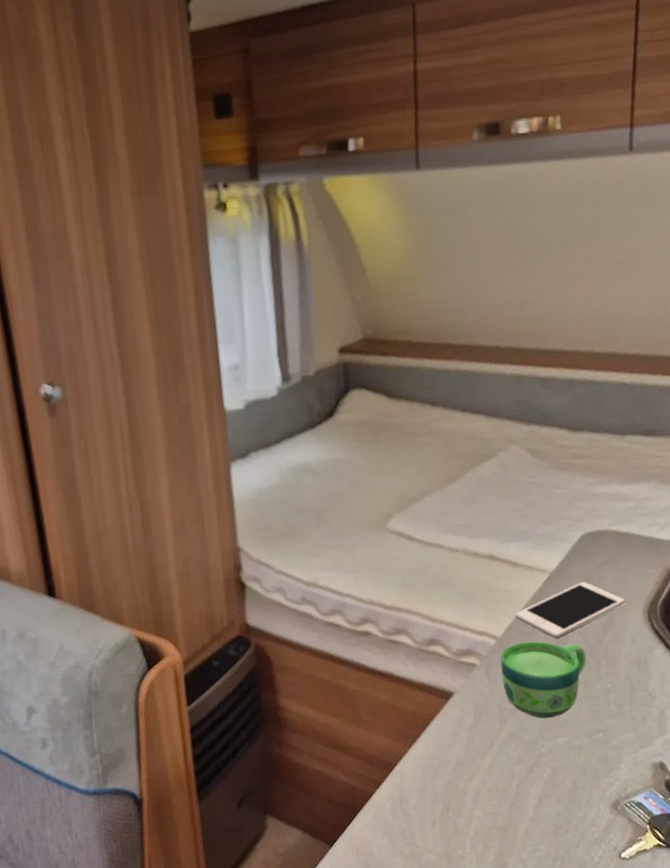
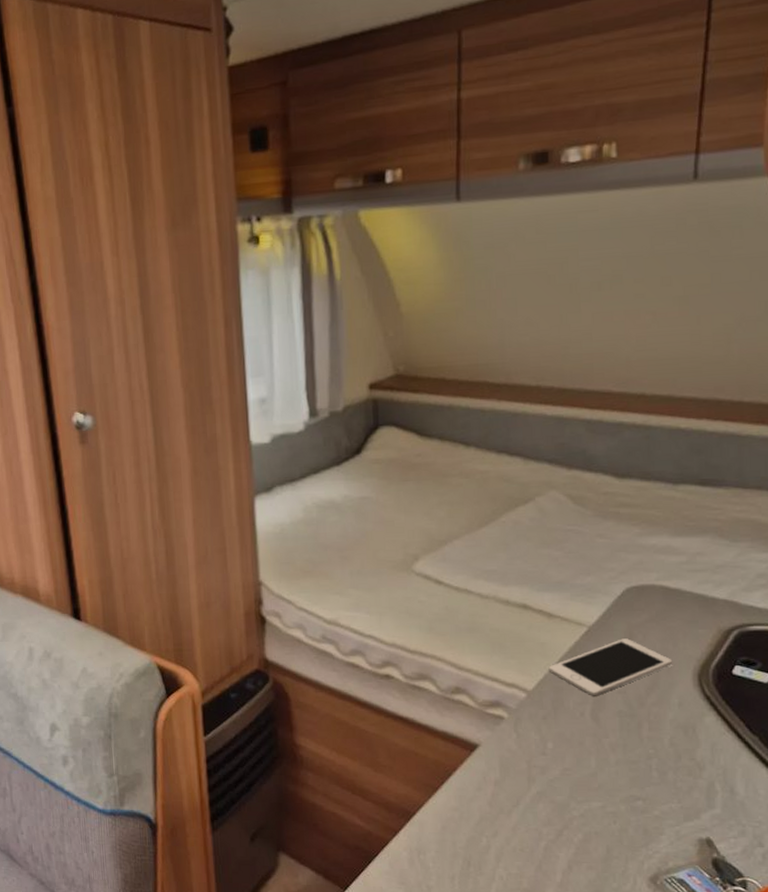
cup: present [500,641,586,719] -> none [531,698,626,781]

